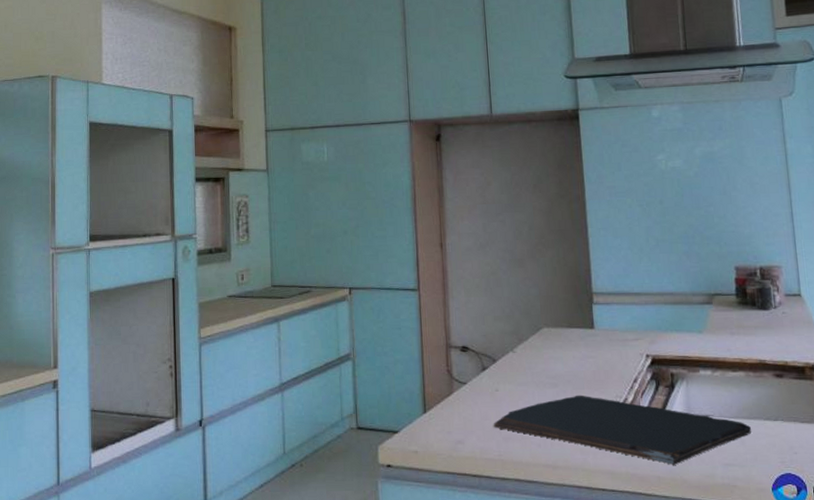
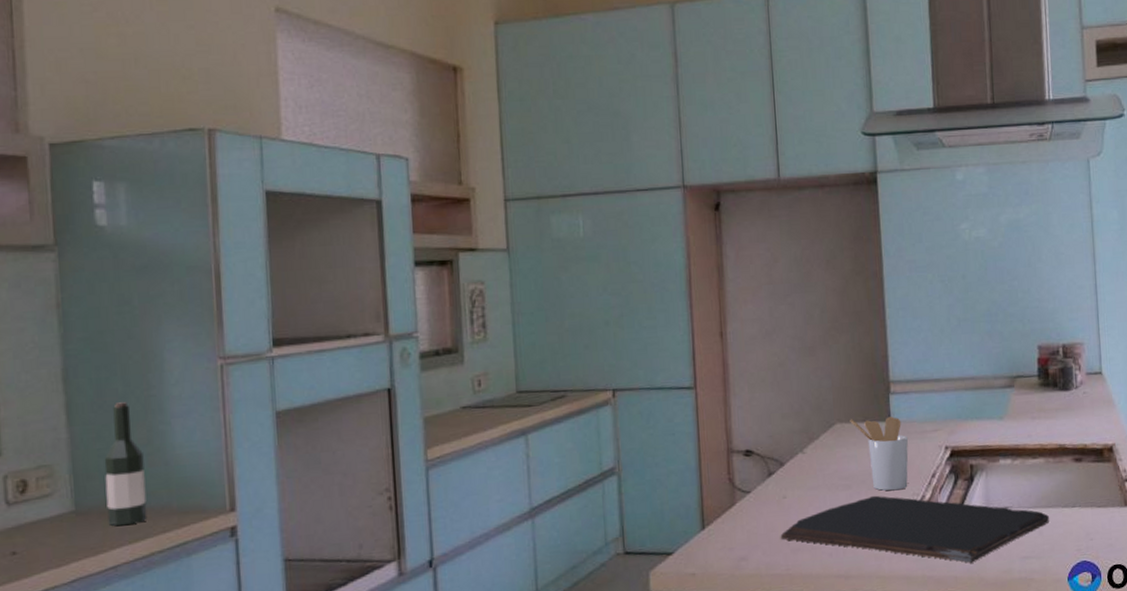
utensil holder: none [556,324,611,392] -> present [850,417,909,491]

